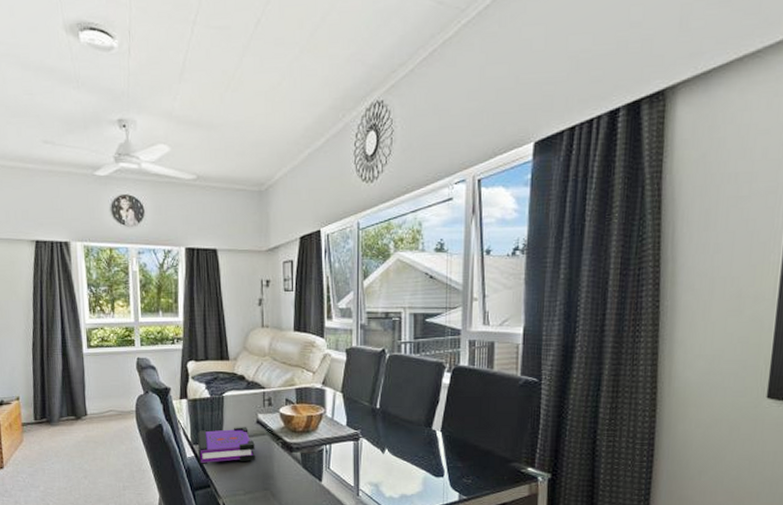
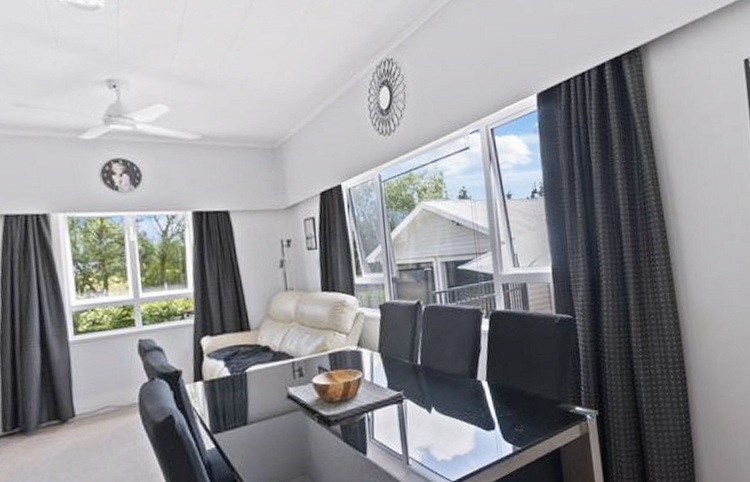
board game: present [198,427,255,465] -> none [218,404,289,457]

